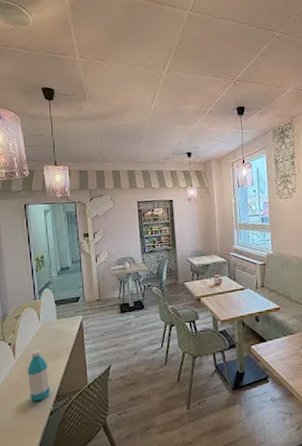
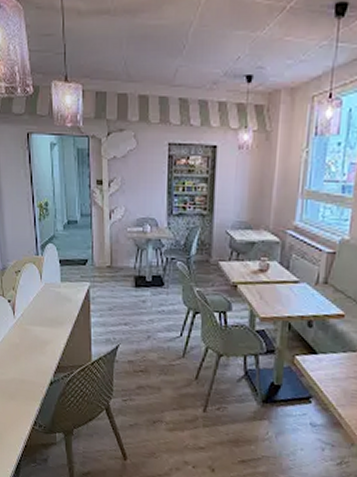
water bottle: present [27,349,50,402] -> none [27,312,51,368]

